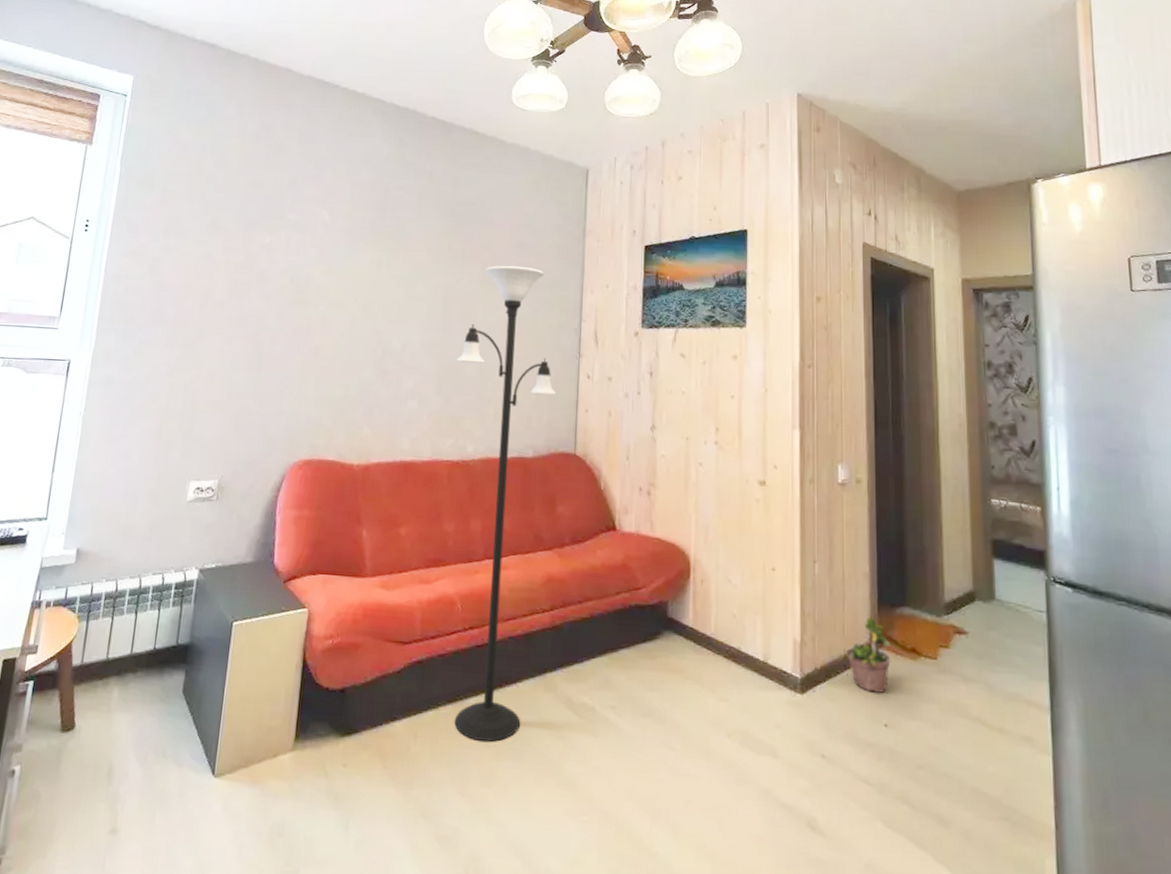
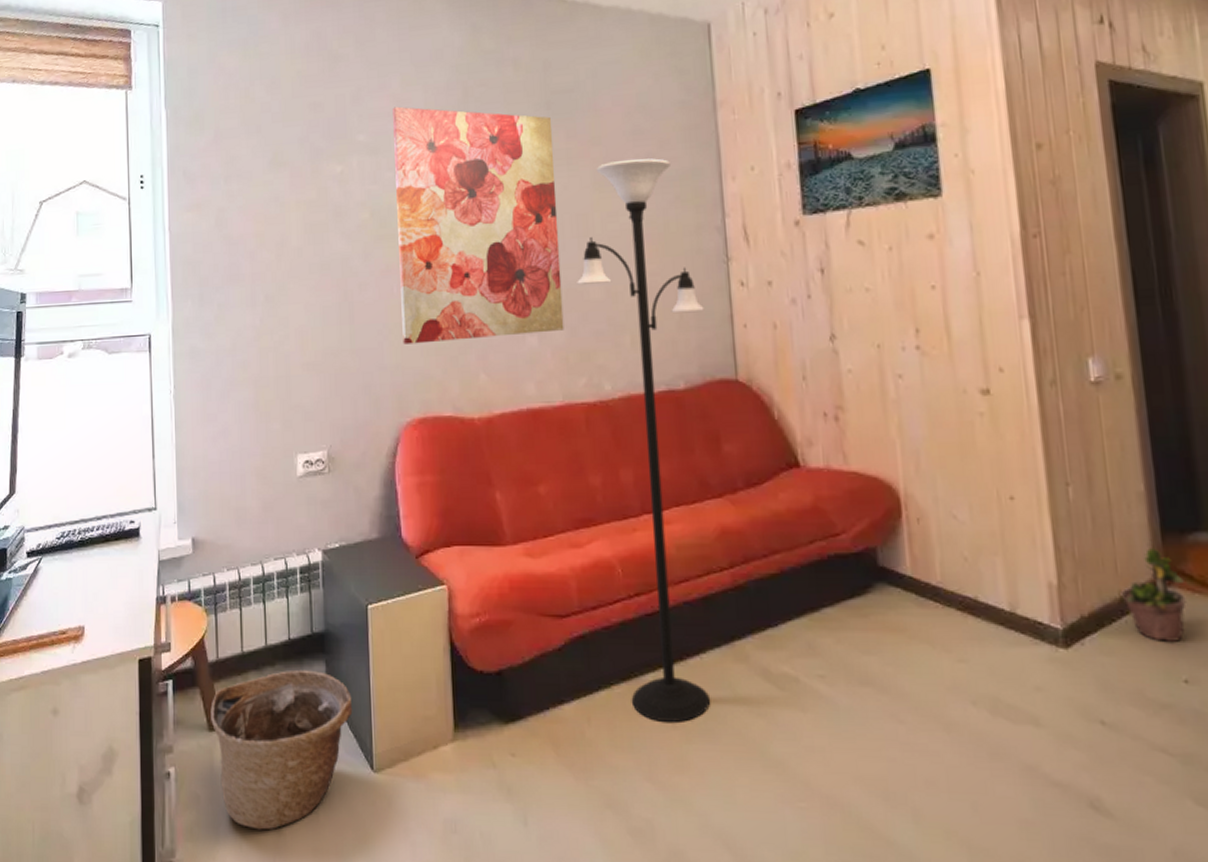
basket: none [64,677,205,830] -> present [210,669,353,830]
wall art: none [301,195,454,399] -> present [393,106,564,345]

